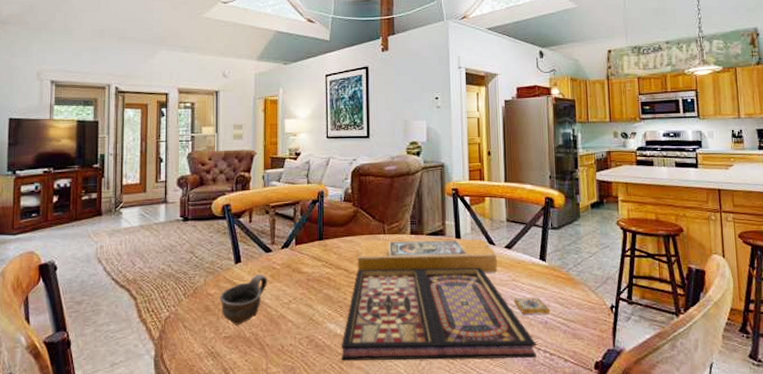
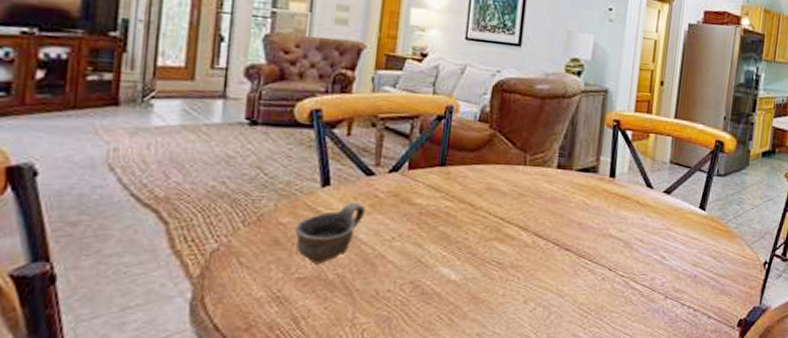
board game: present [341,239,549,361] -> none [452,171,701,314]

